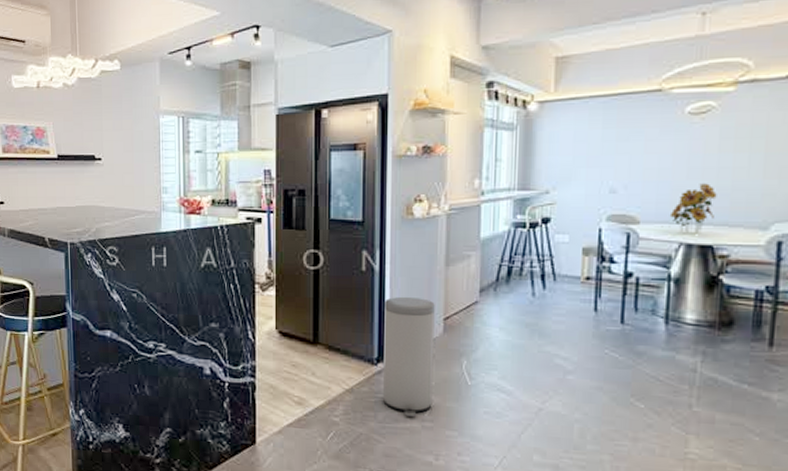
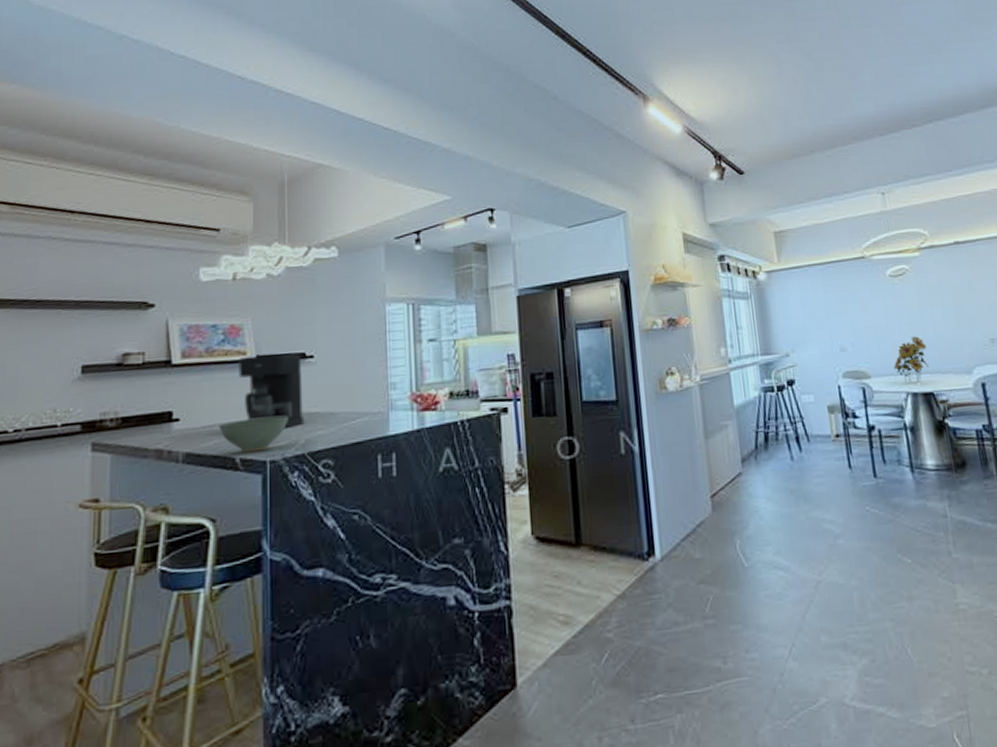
bowl: none [32,208,83,234] -> present [219,416,289,453]
coffee maker: none [44,155,95,217] -> present [239,353,305,428]
pedal bin: present [383,297,435,417] -> none [648,476,712,616]

